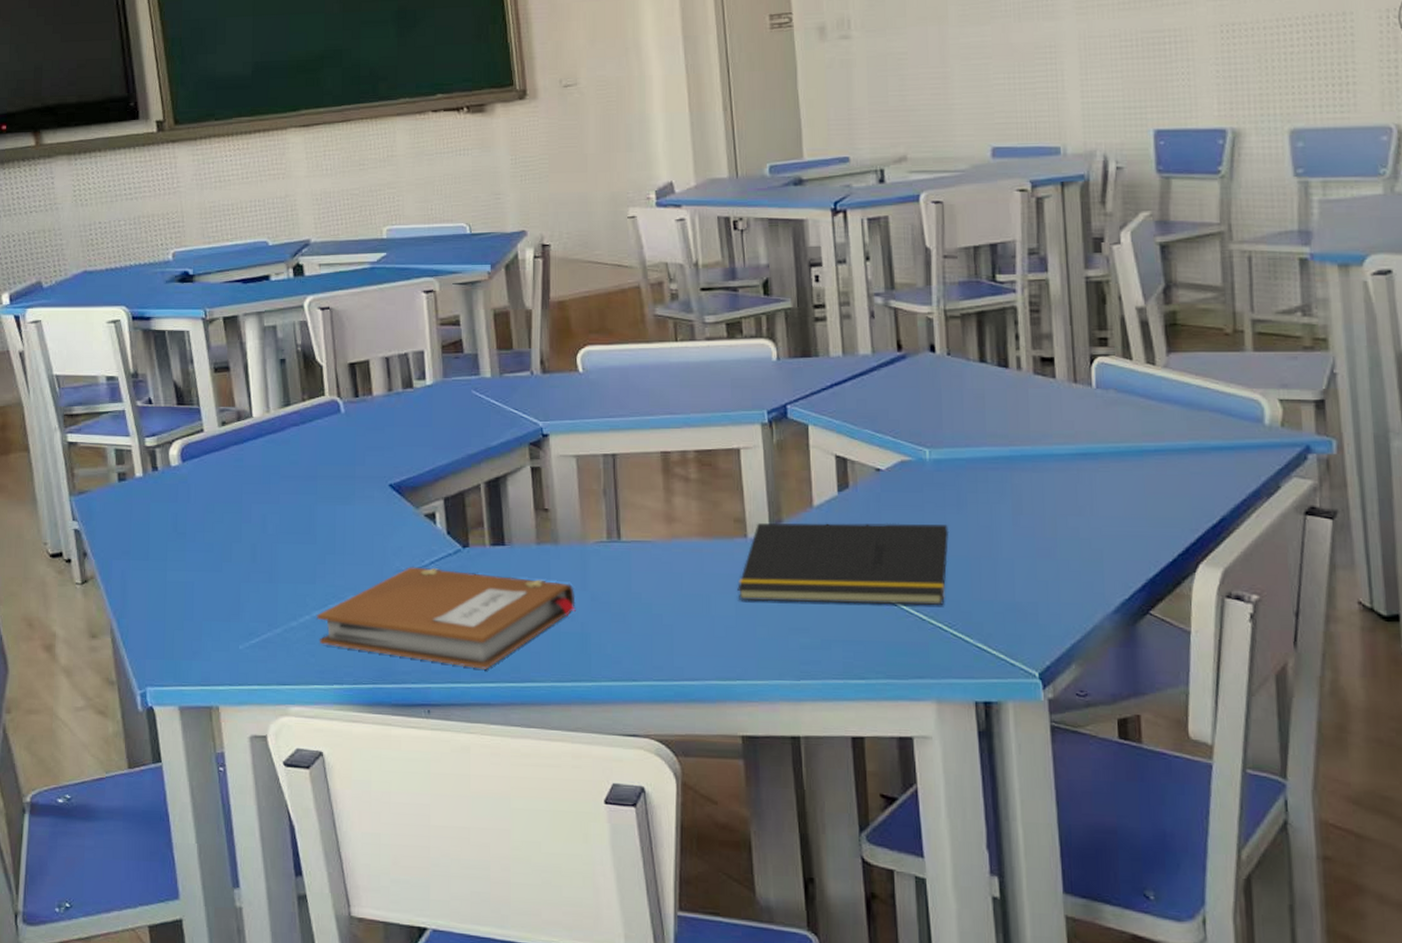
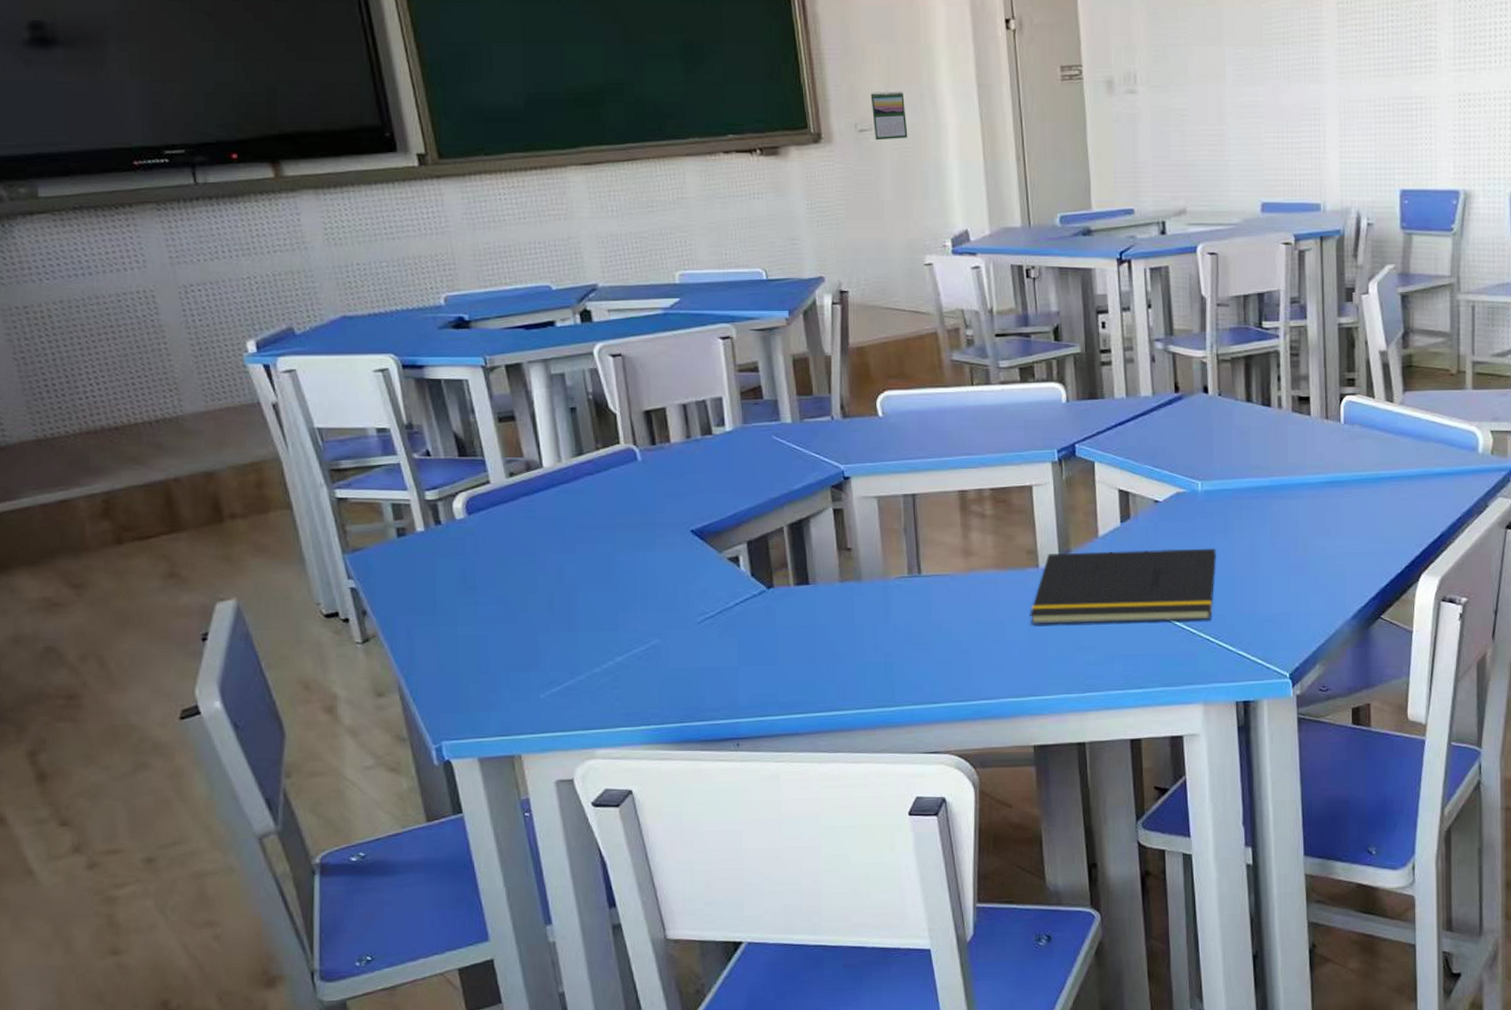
notebook: present [317,567,576,669] -> none [620,608,879,702]
calendar: none [576,46,612,95] -> present [870,91,908,141]

